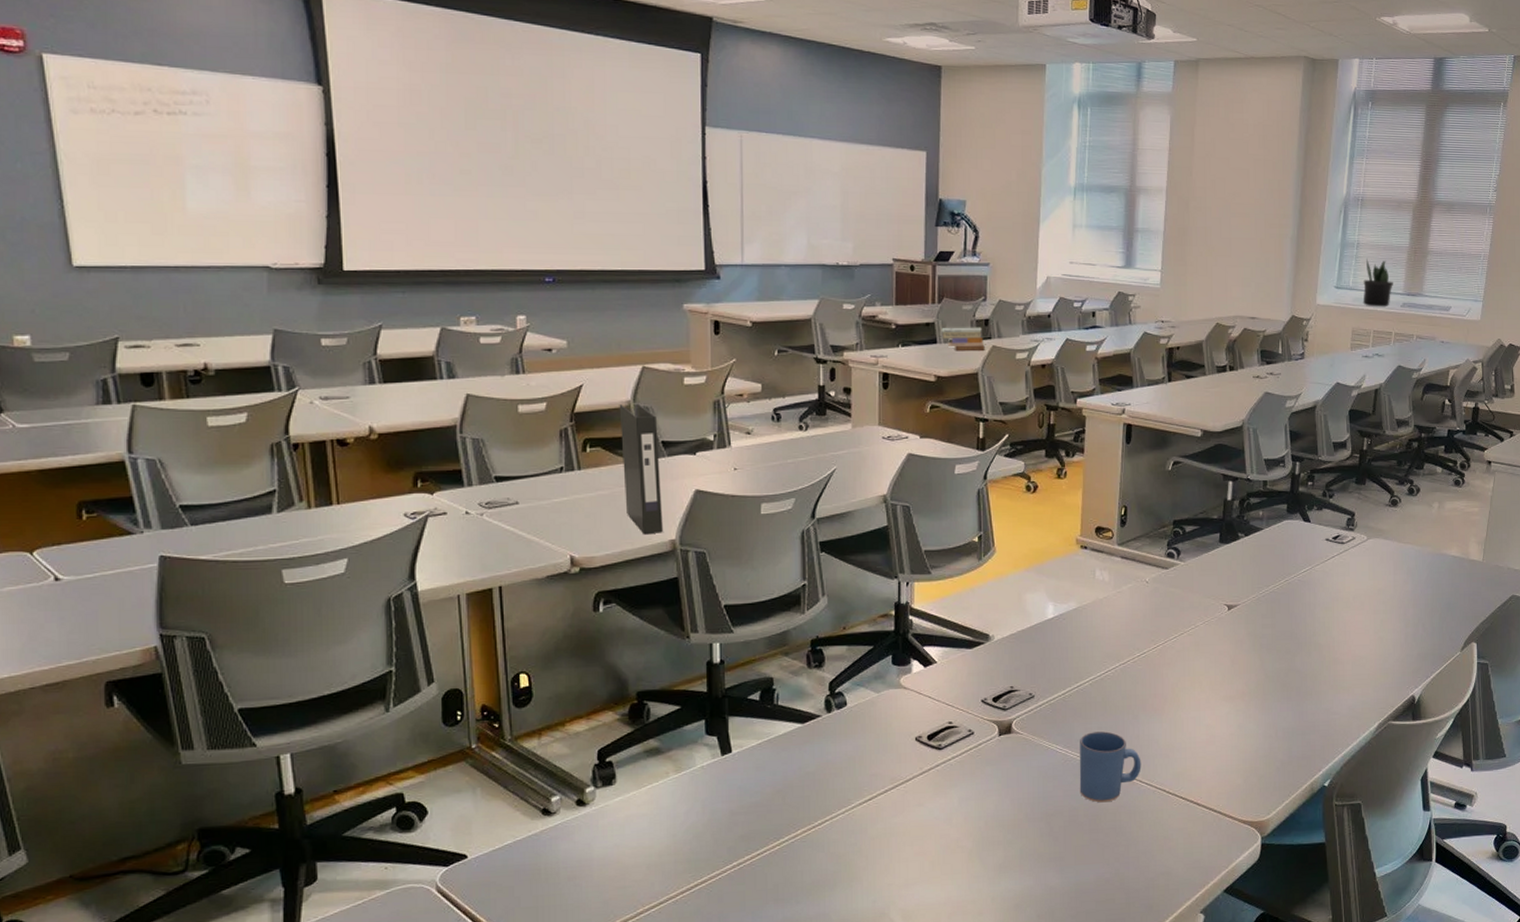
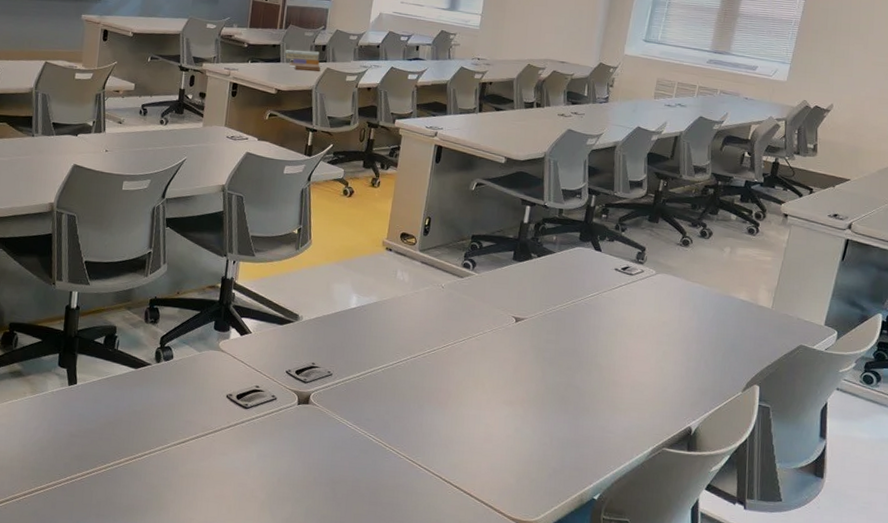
binder: present [619,403,663,535] -> none [19,90,51,197]
mug: present [1079,731,1141,803] -> none [363,414,422,480]
planter: present [1363,259,1393,308] -> none [669,17,701,63]

